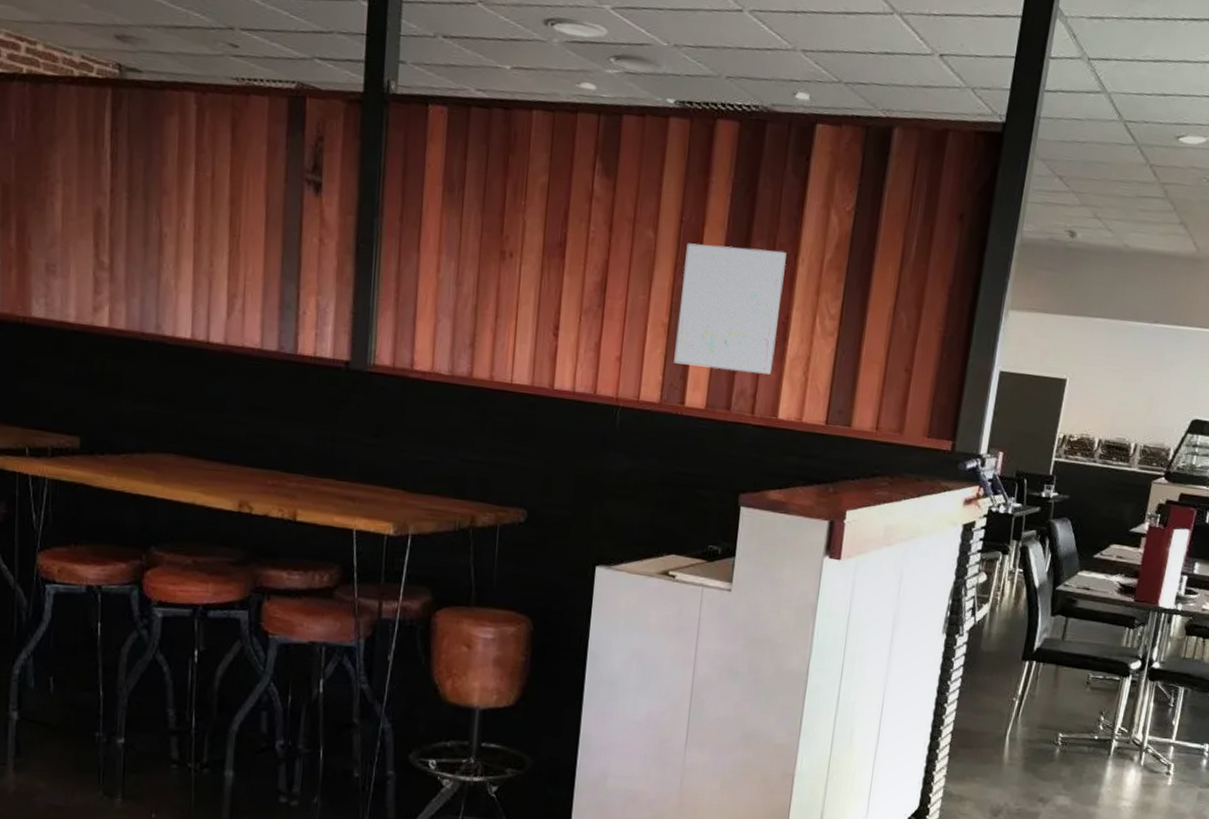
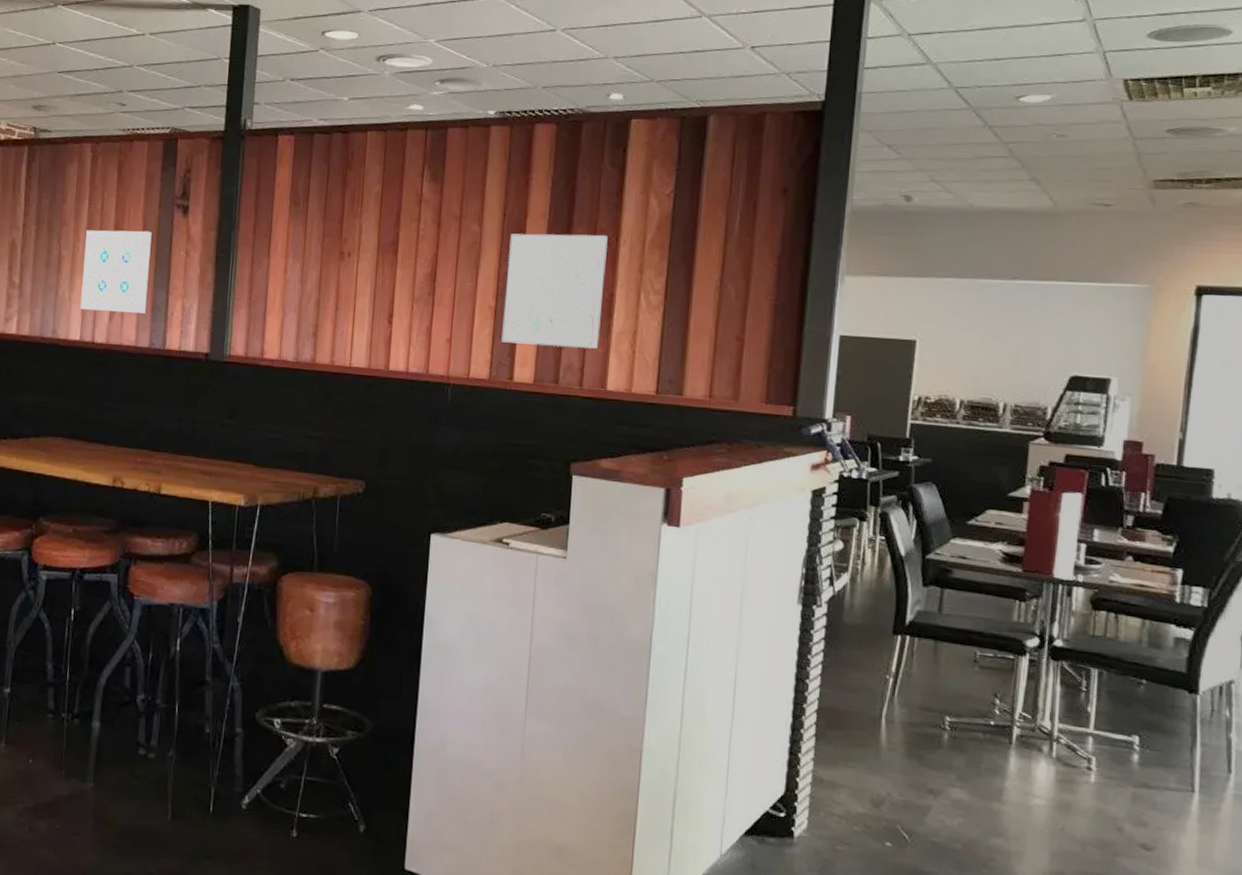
wall art: none [190,203,277,310] -> present [80,230,152,313]

